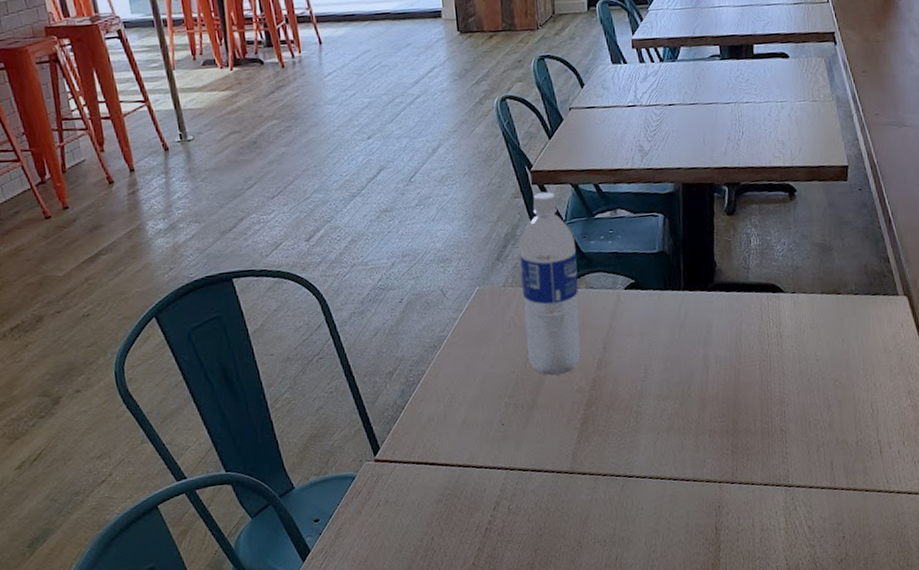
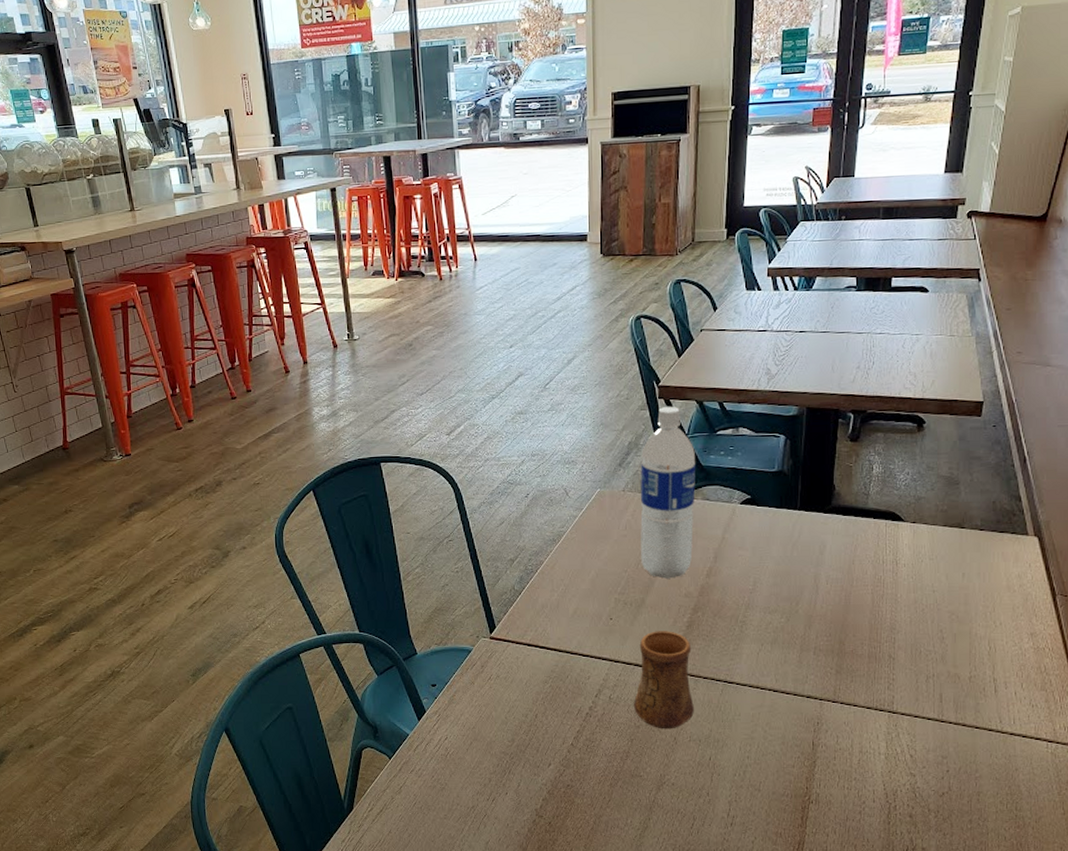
cup: none [534,430,597,535] -> present [634,631,694,729]

